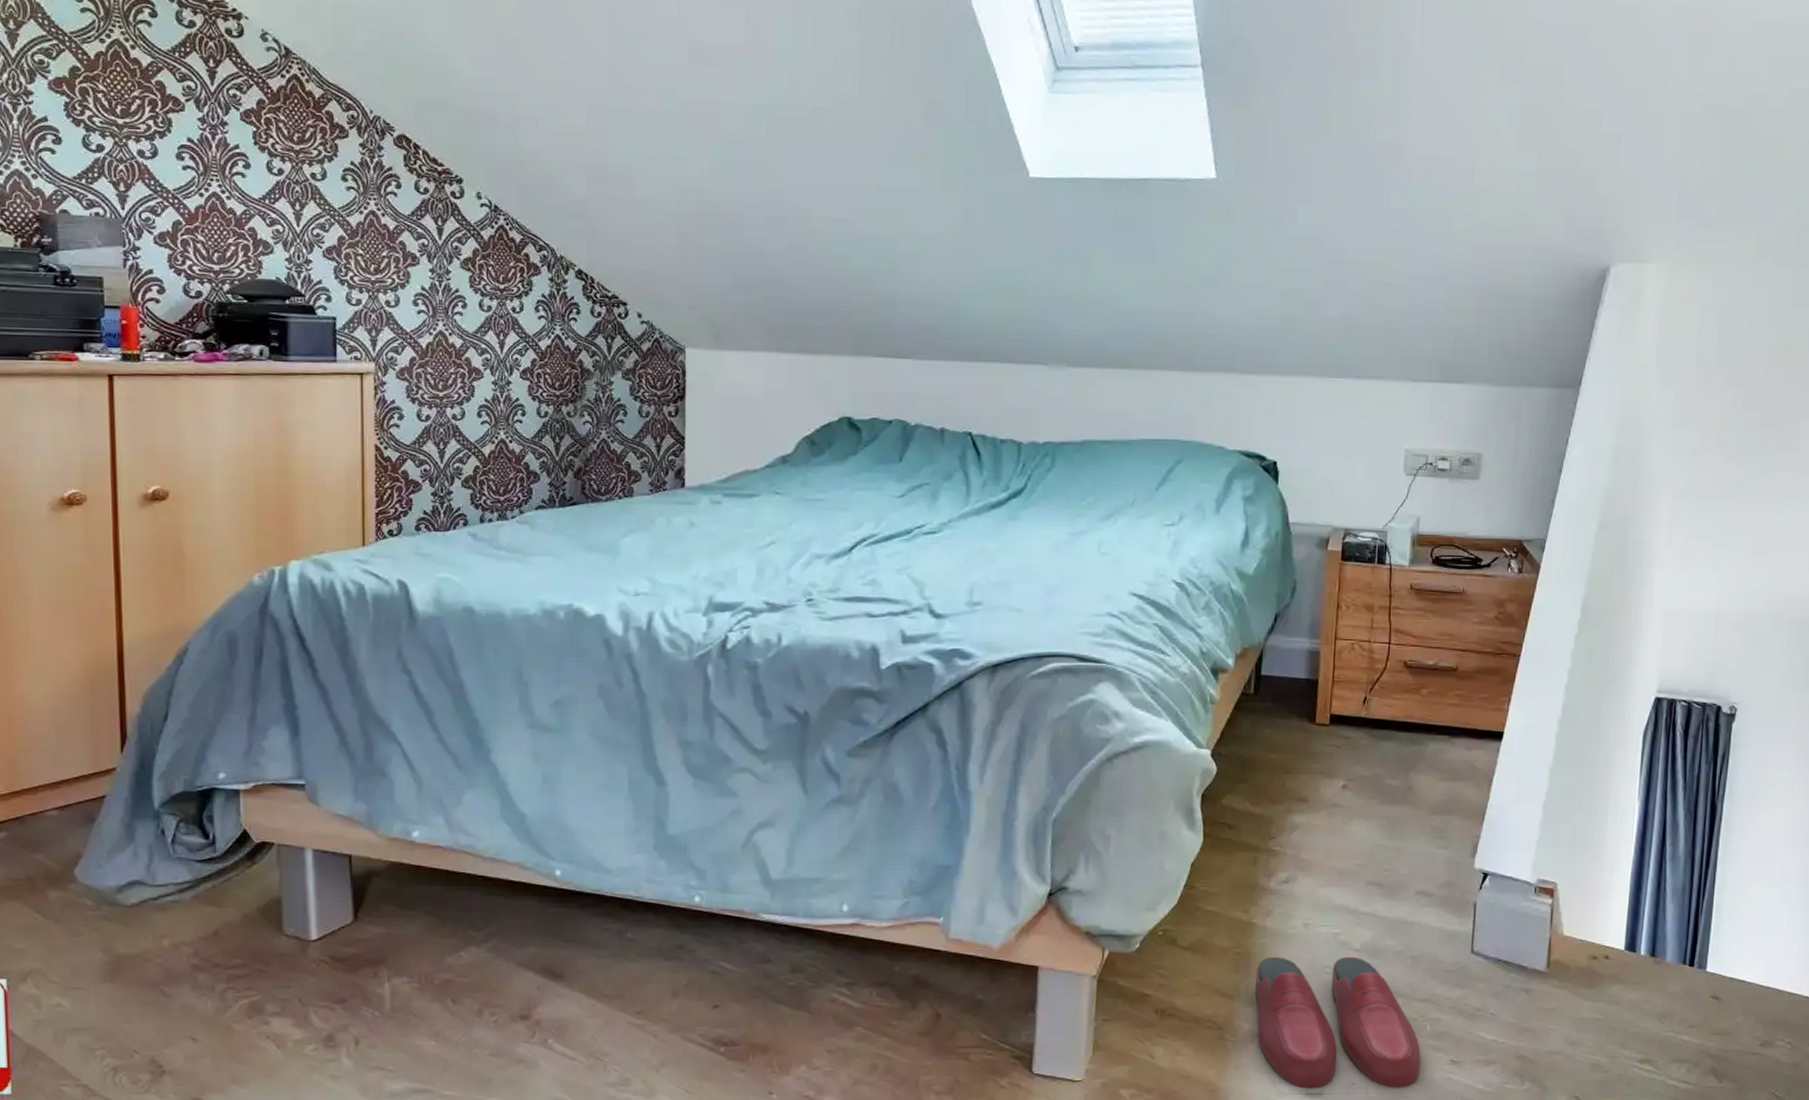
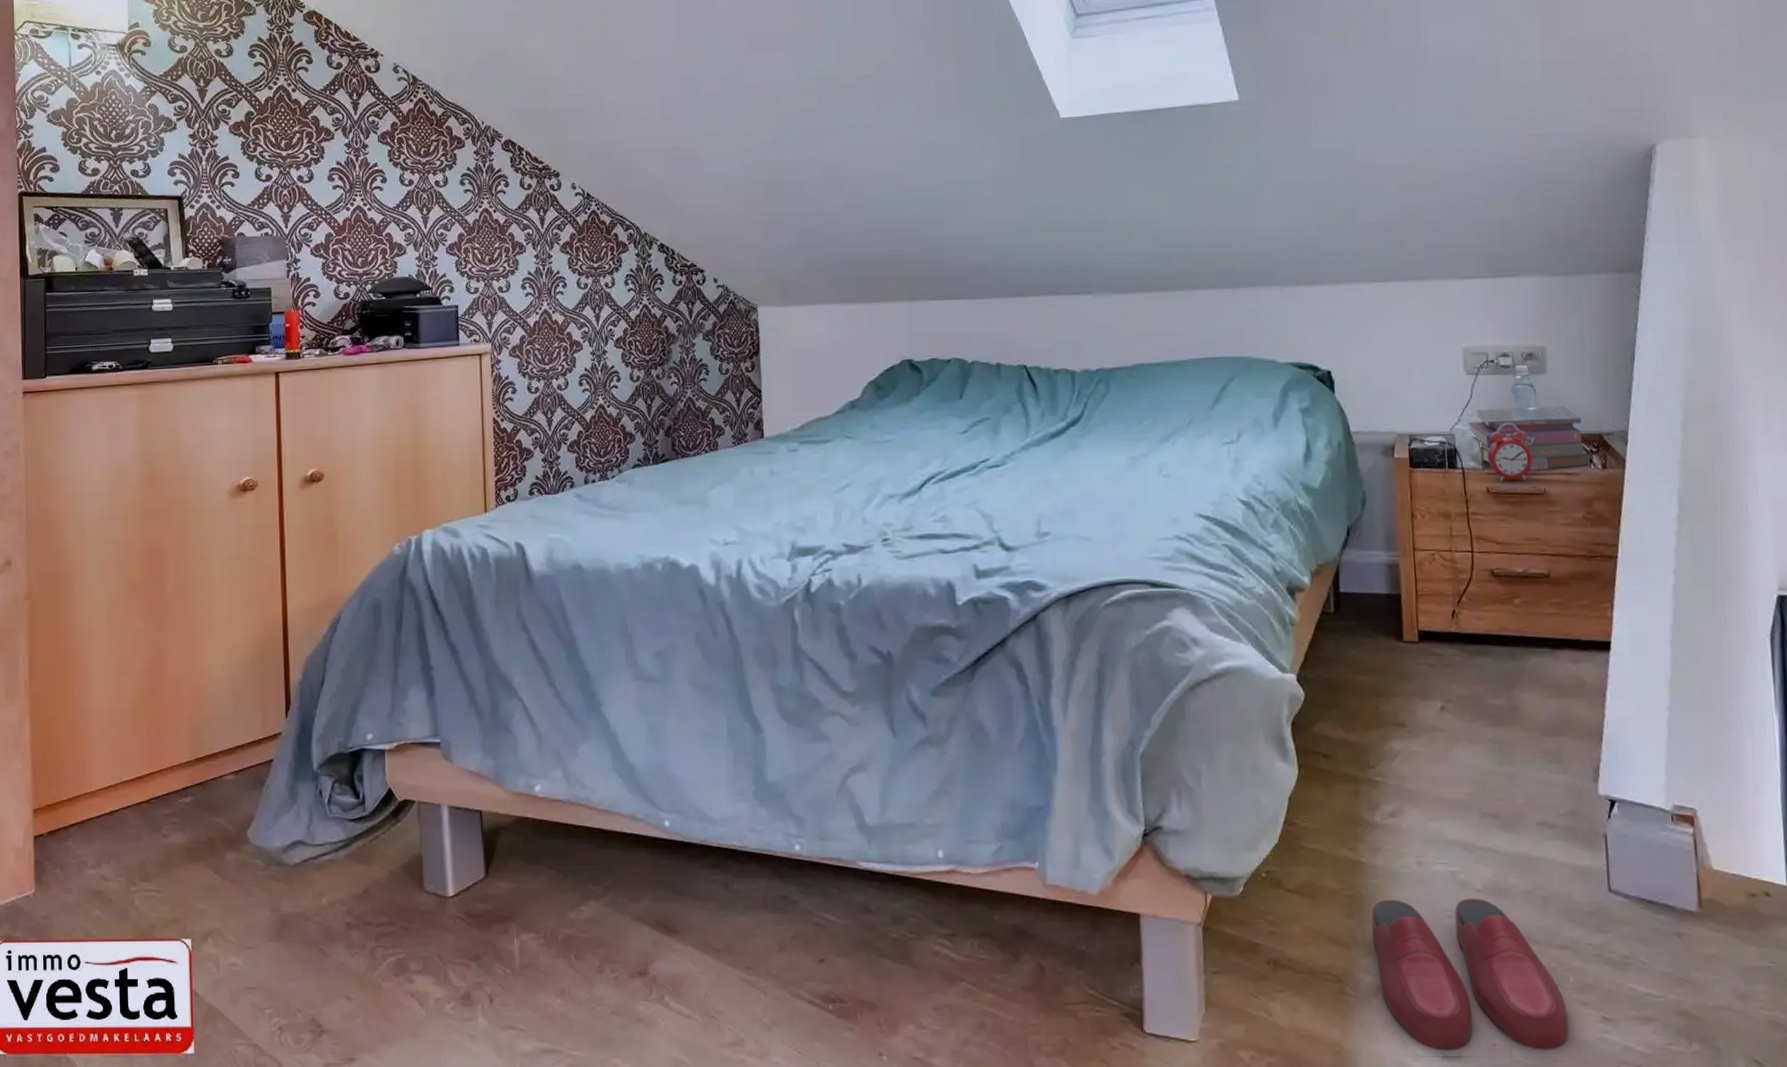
books: none [1400,509,1507,572] -> present [1468,406,1589,472]
alarm clock: none [1415,523,1457,580] -> present [1487,422,1533,483]
bottle: none [1443,469,1468,513] -> present [1510,364,1537,410]

